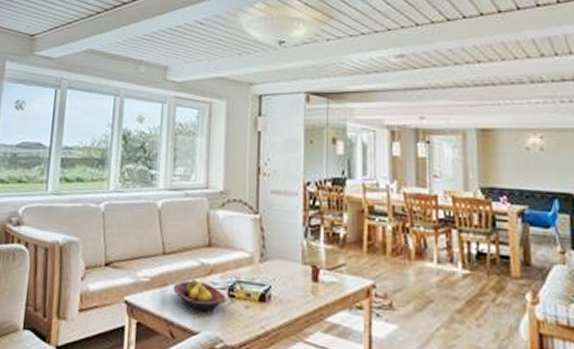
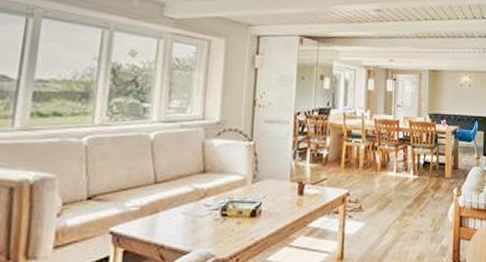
fruit bowl: present [173,279,227,313] -> none [164,203,219,233]

